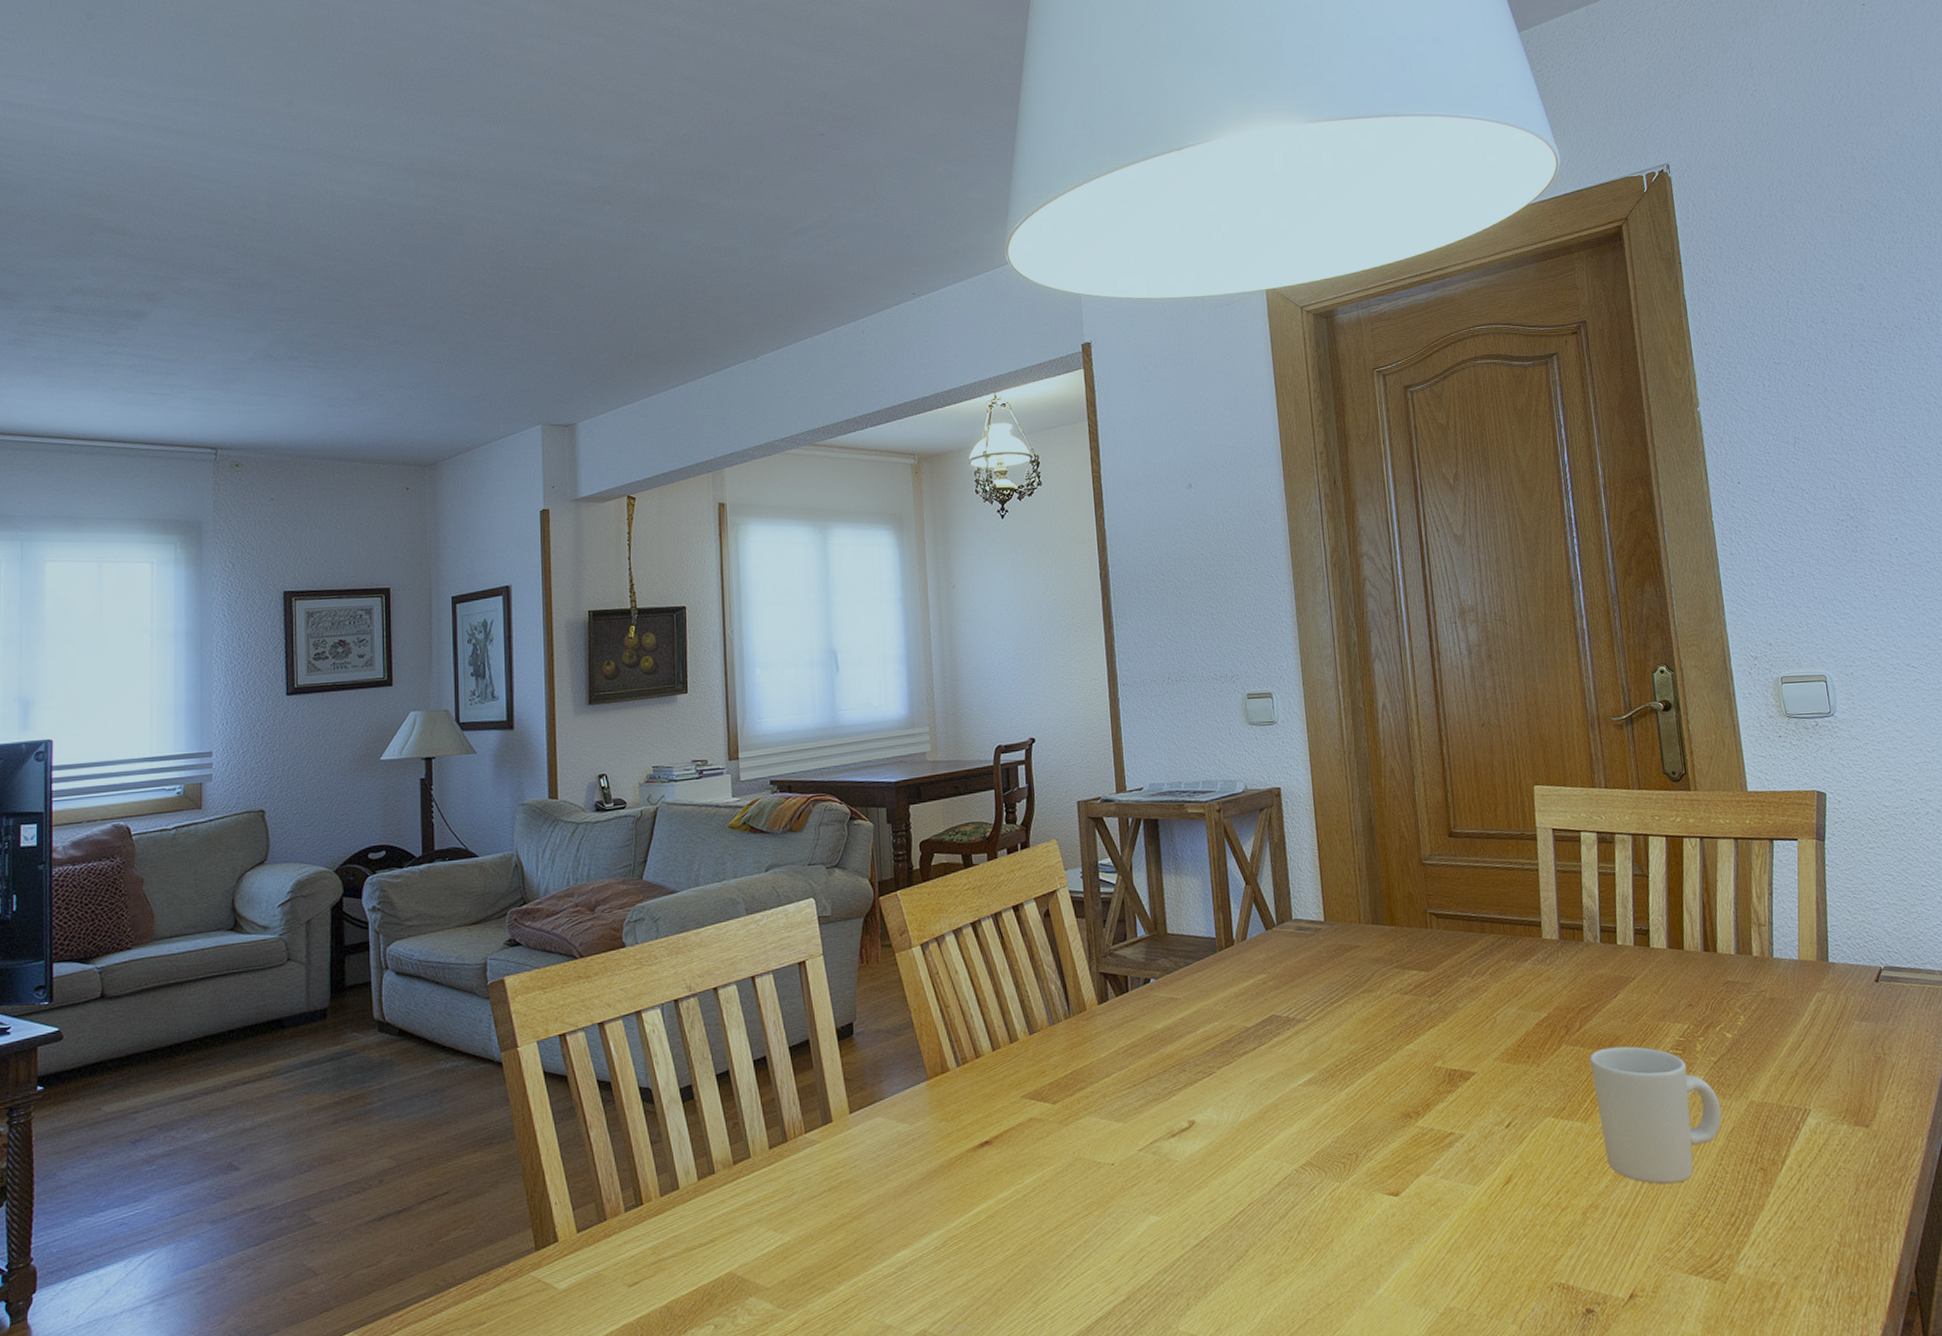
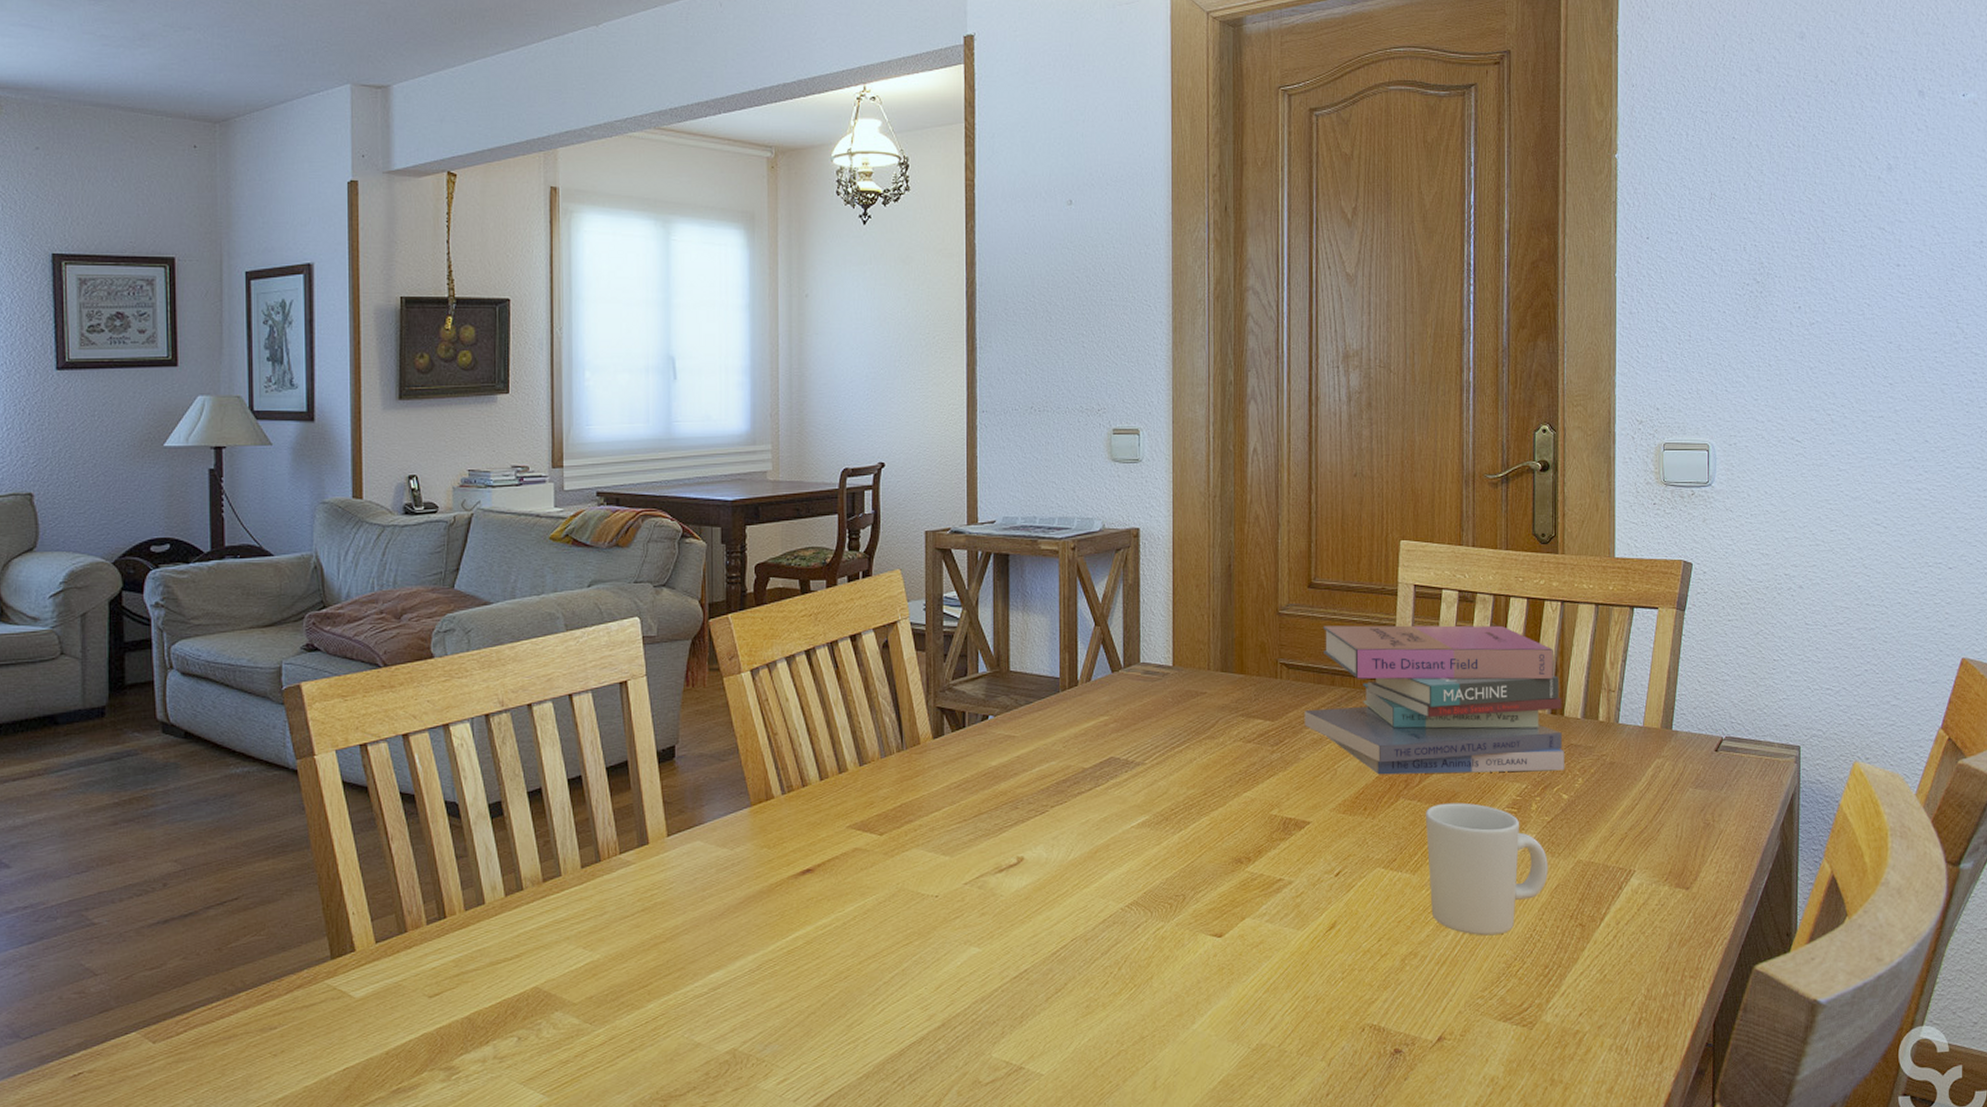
books: none [1457,864,1725,1022] -> present [1304,625,1564,775]

